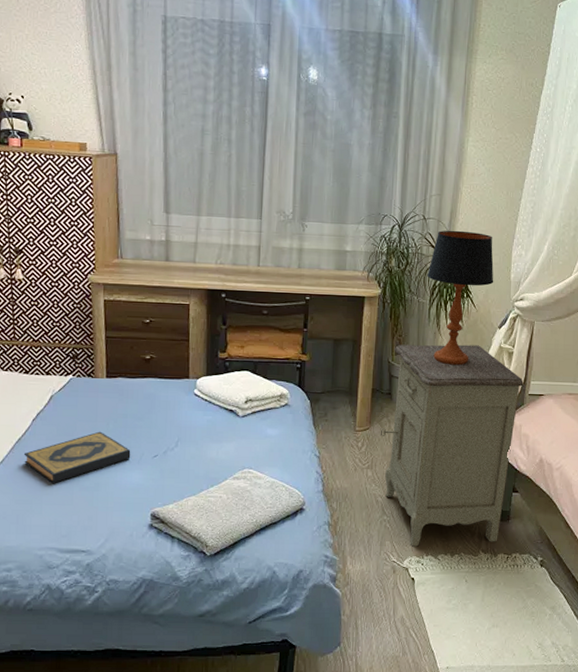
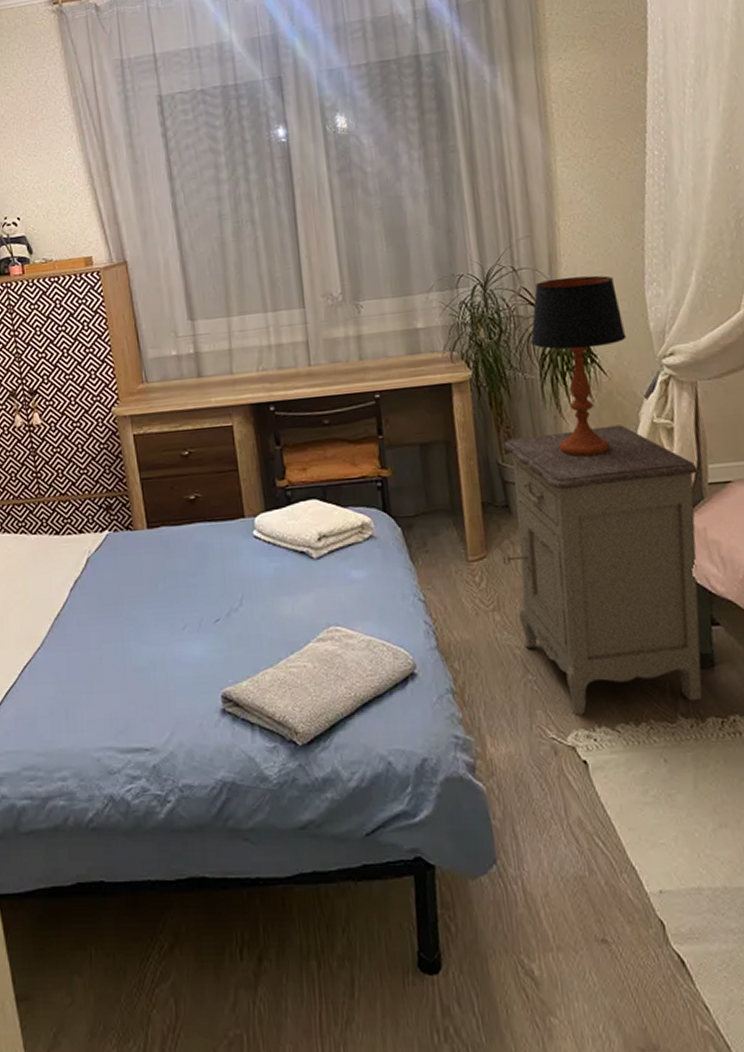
hardback book: present [23,431,131,483] -> none [64,595,188,666]

